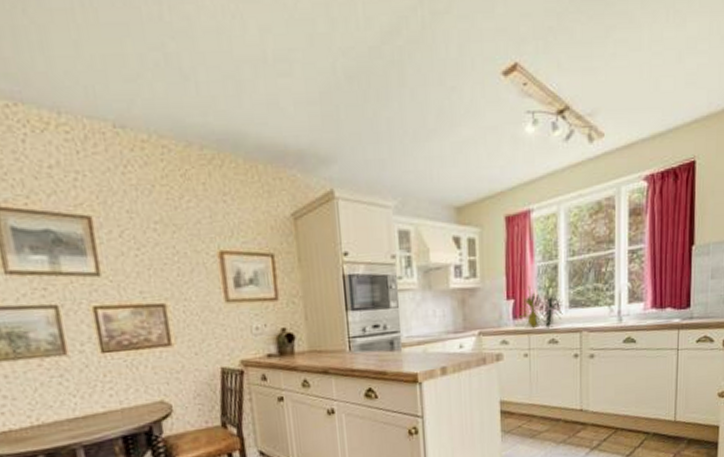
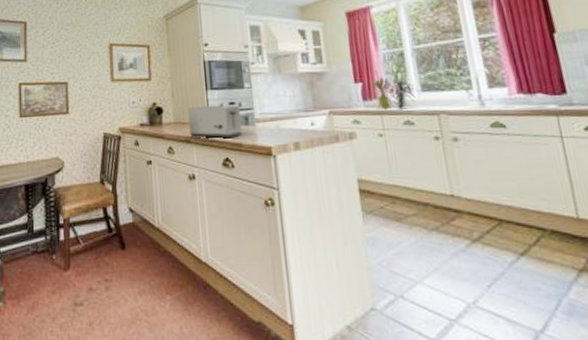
toaster: none [325,326,387,369] -> present [188,104,243,139]

